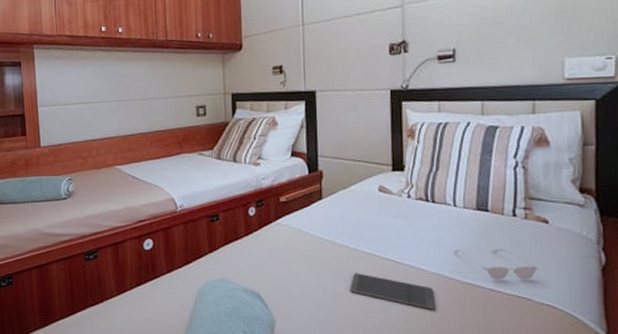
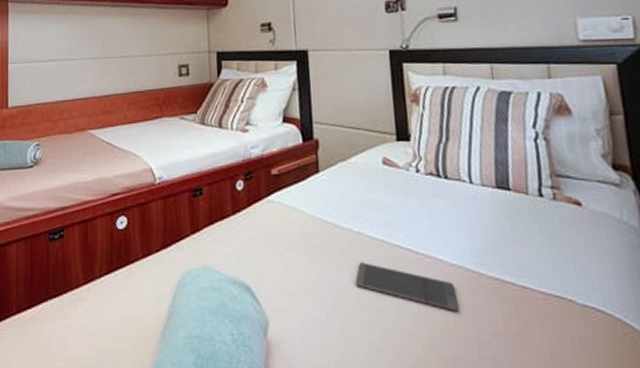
eyeglasses: present [453,249,538,280] -> none [474,235,577,275]

